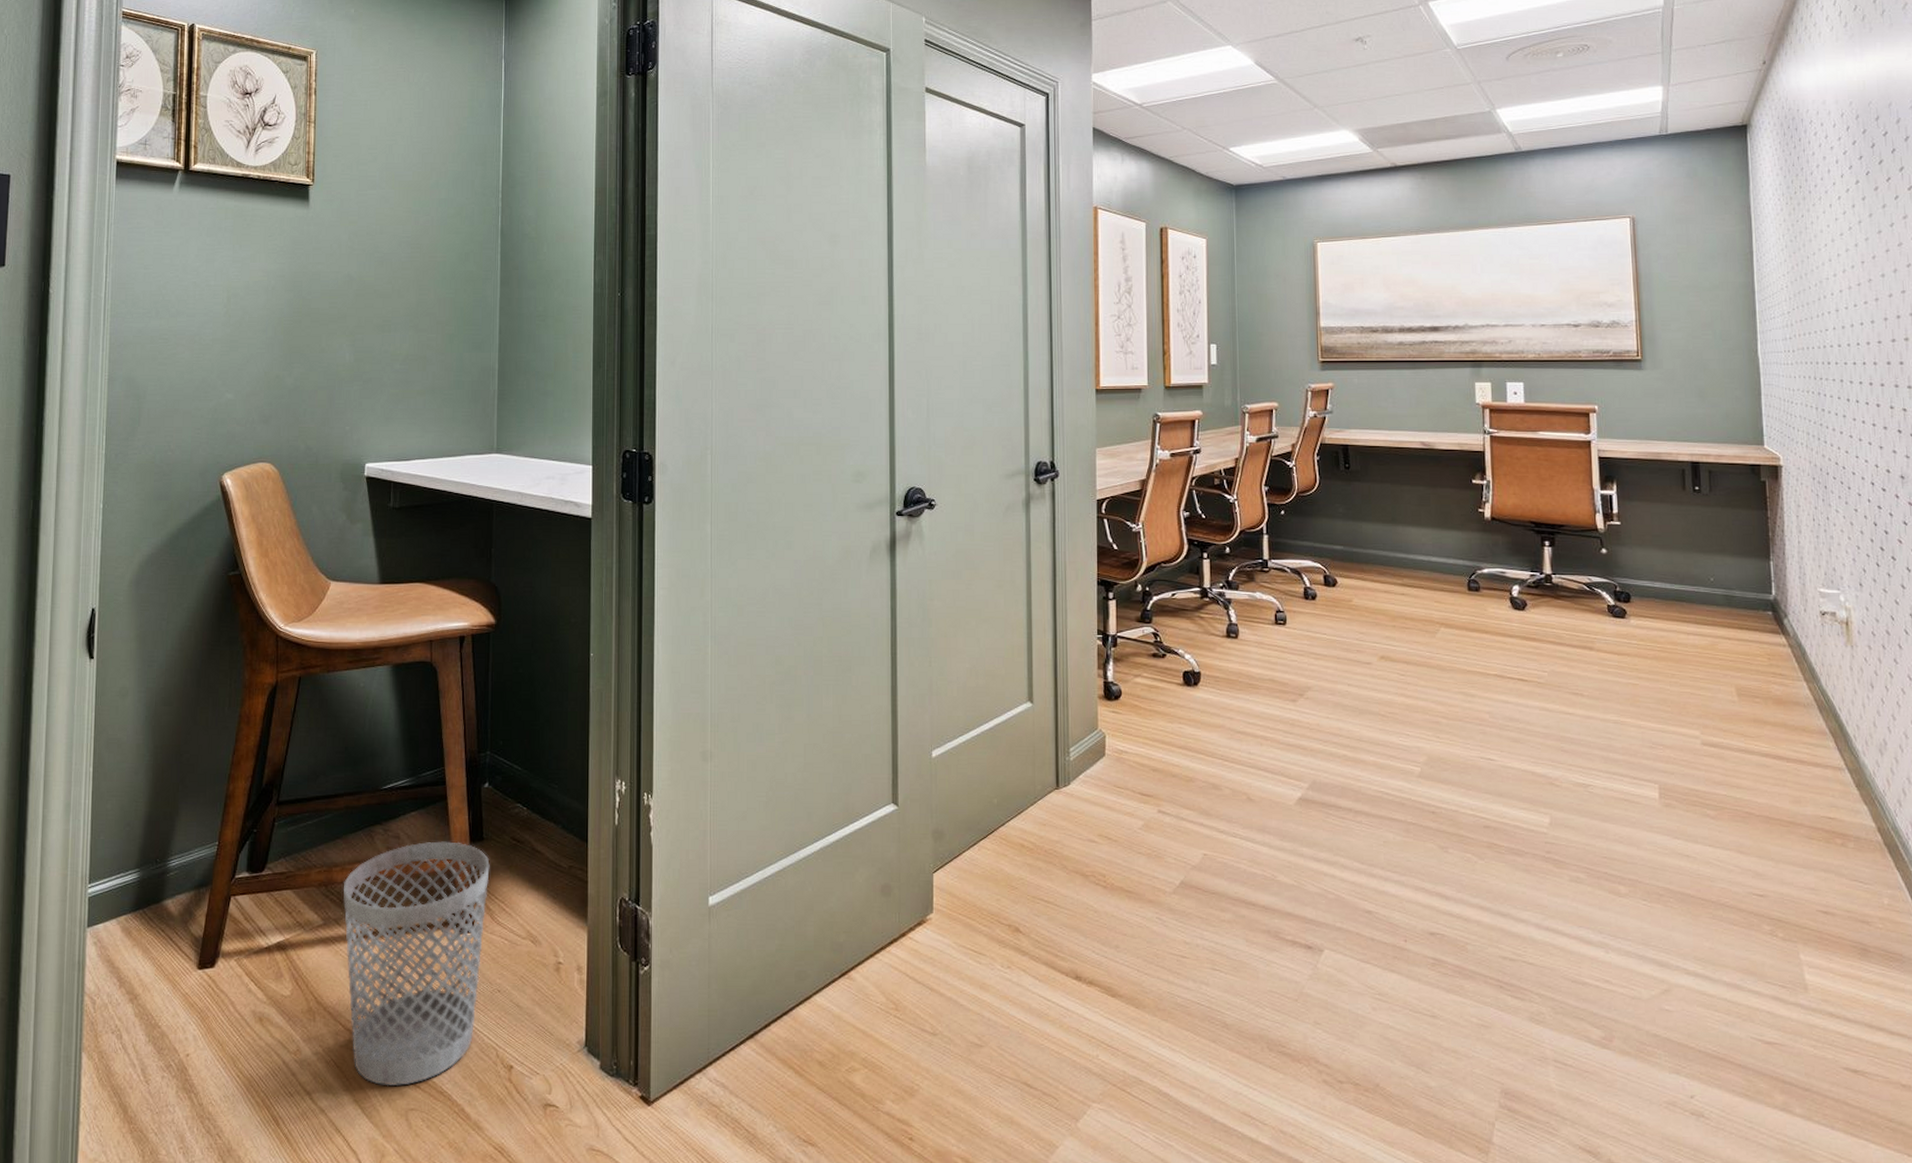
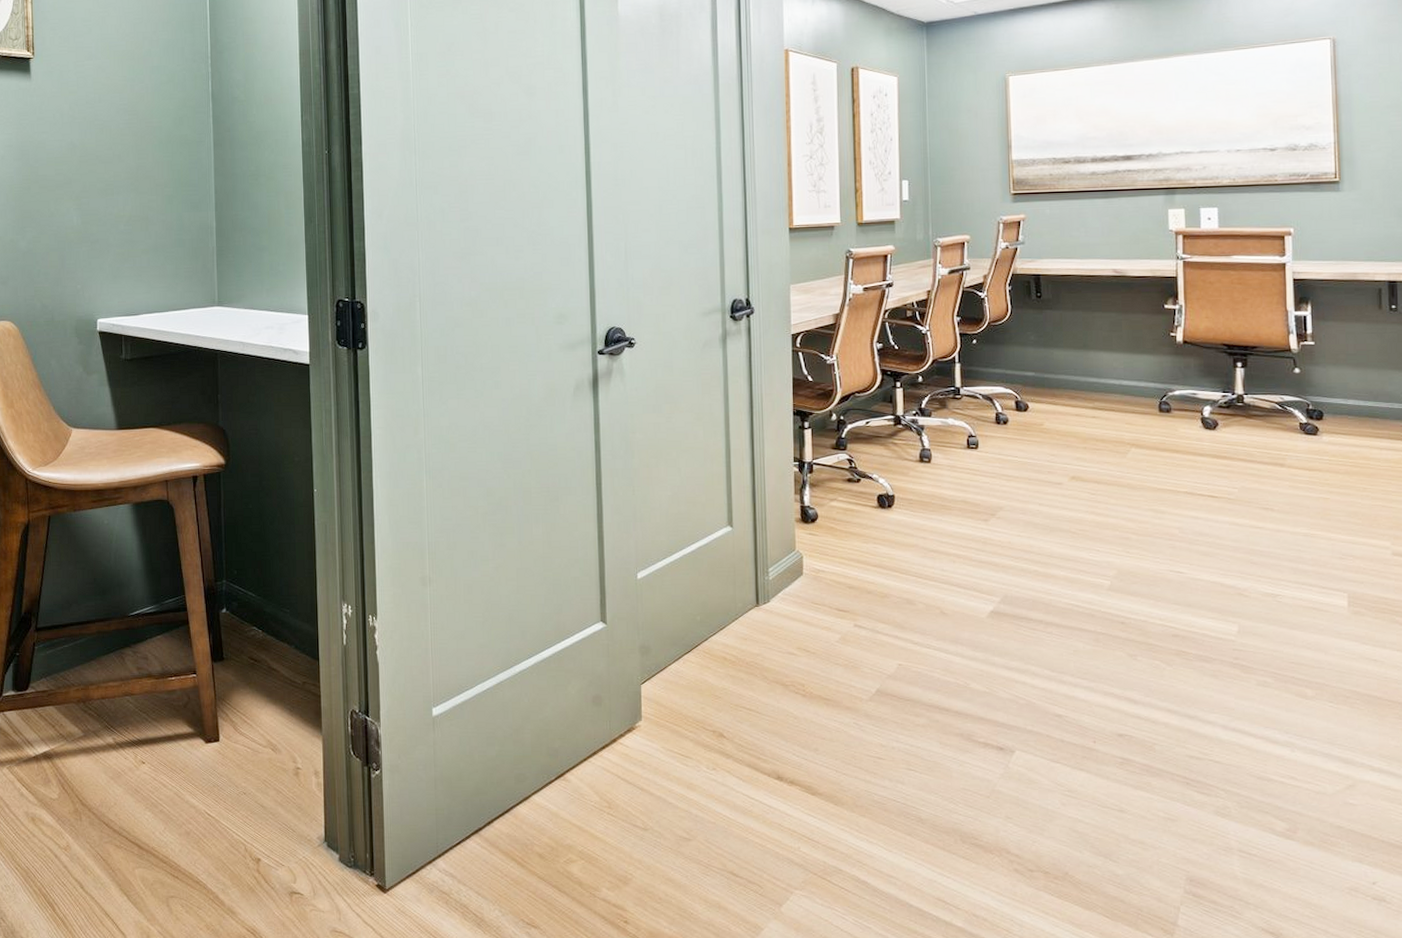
wastebasket: present [343,841,490,1086] -> none [100,661,231,877]

